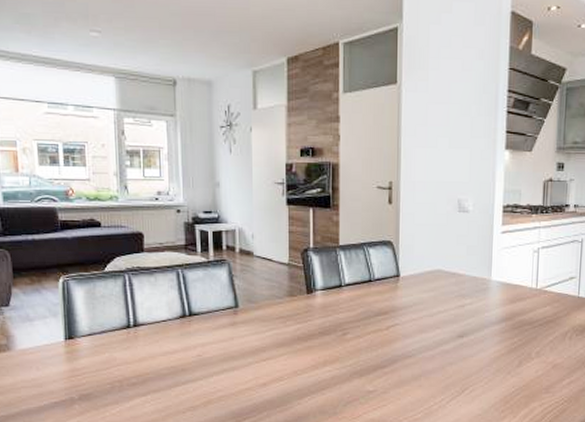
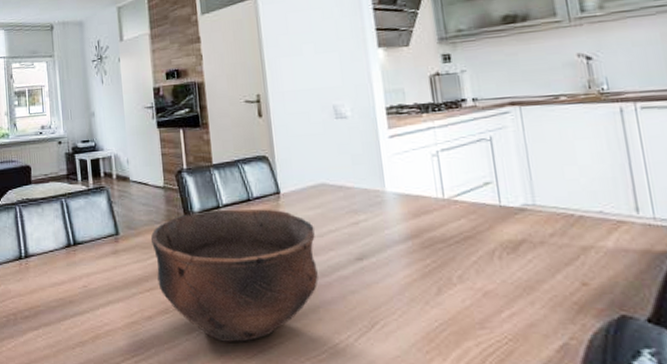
bowl: none [271,288,426,405] -> present [150,209,318,342]

